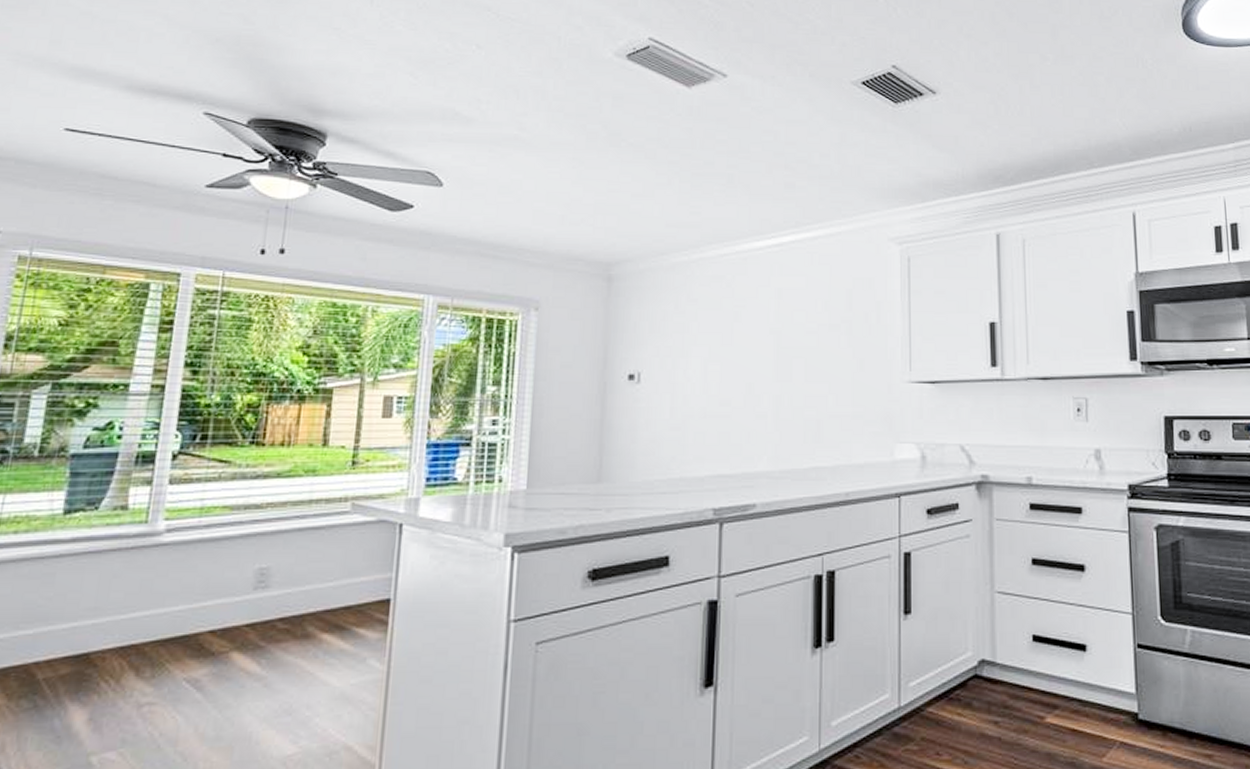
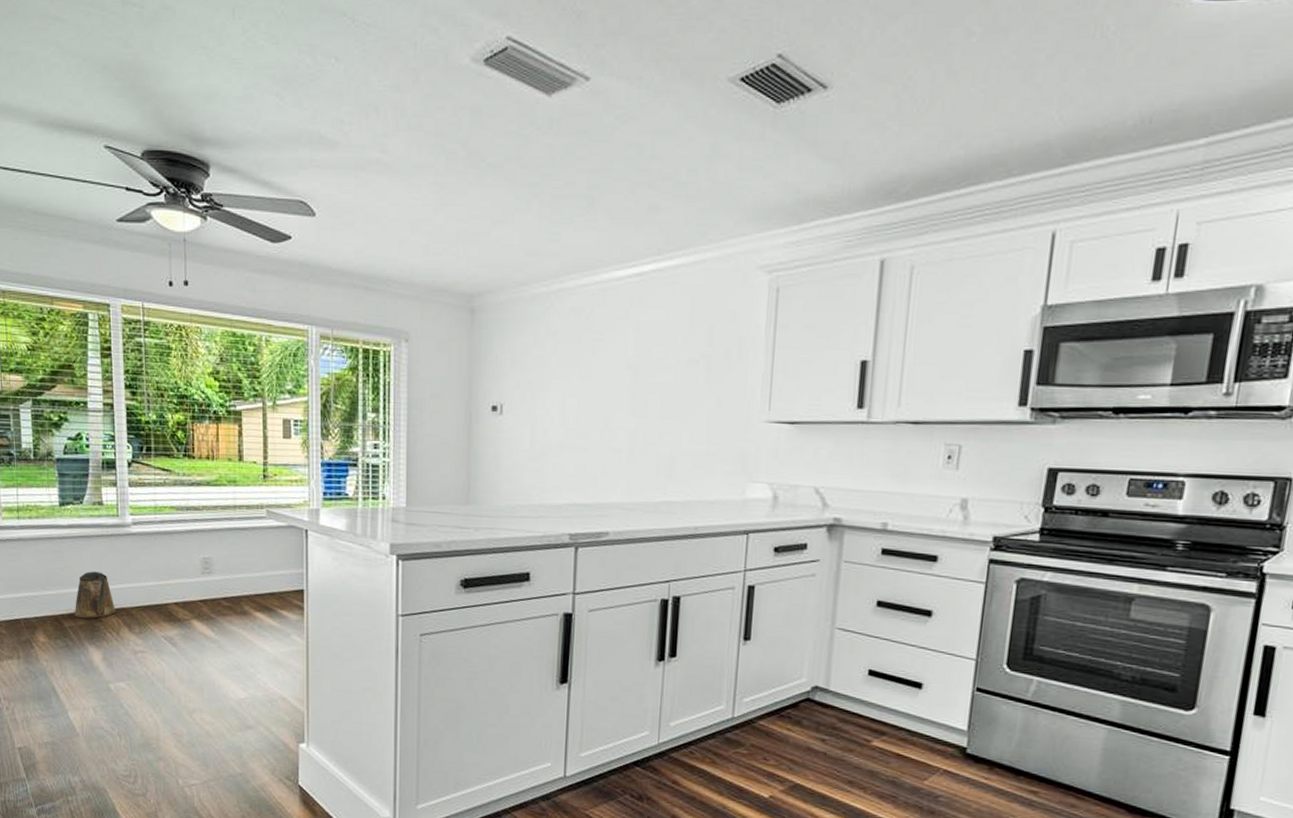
watering can: none [55,598,122,664] -> present [74,571,117,618]

